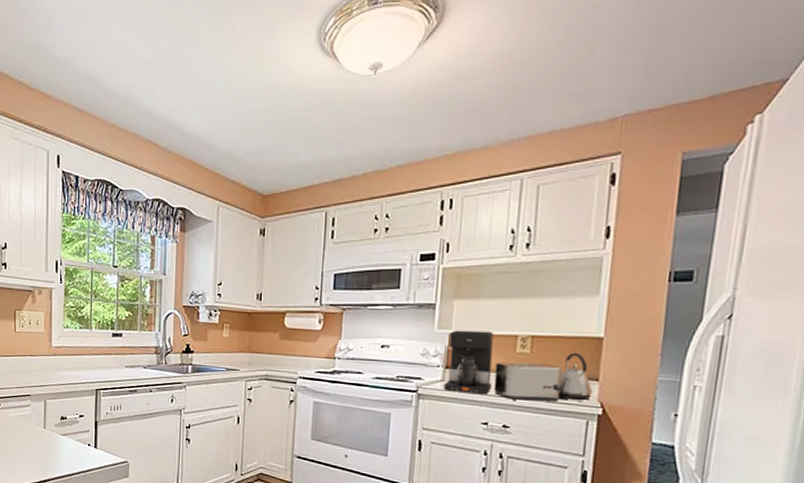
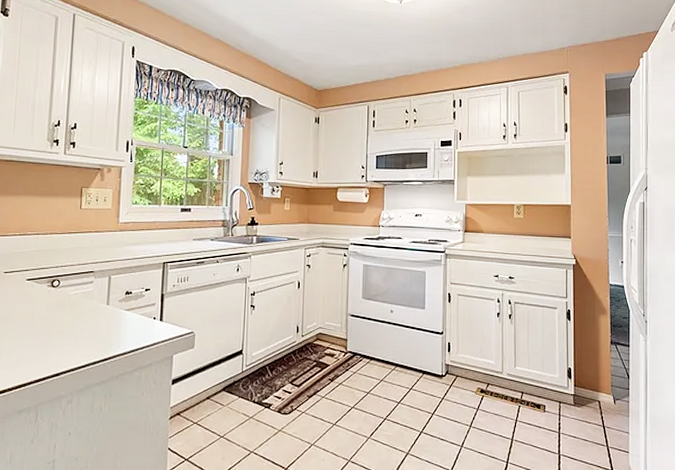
coffee maker: present [444,330,494,395] -> none [465,201,499,253]
toaster: present [493,362,563,402] -> none [500,225,547,257]
kettle: present [558,352,594,401] -> none [546,217,569,254]

